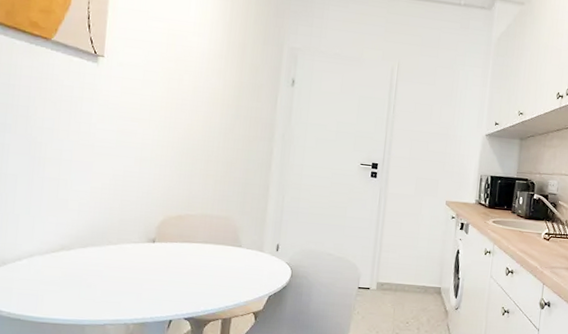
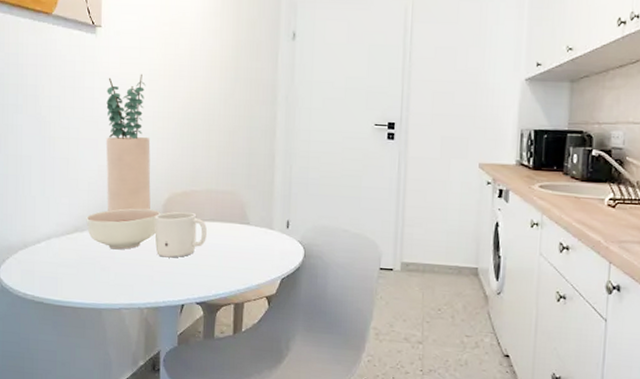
bowl: none [74,229,154,269] -> present [86,208,161,250]
vase: none [97,104,148,232] -> present [105,73,151,212]
mug: none [146,233,200,277] -> present [154,211,207,258]

